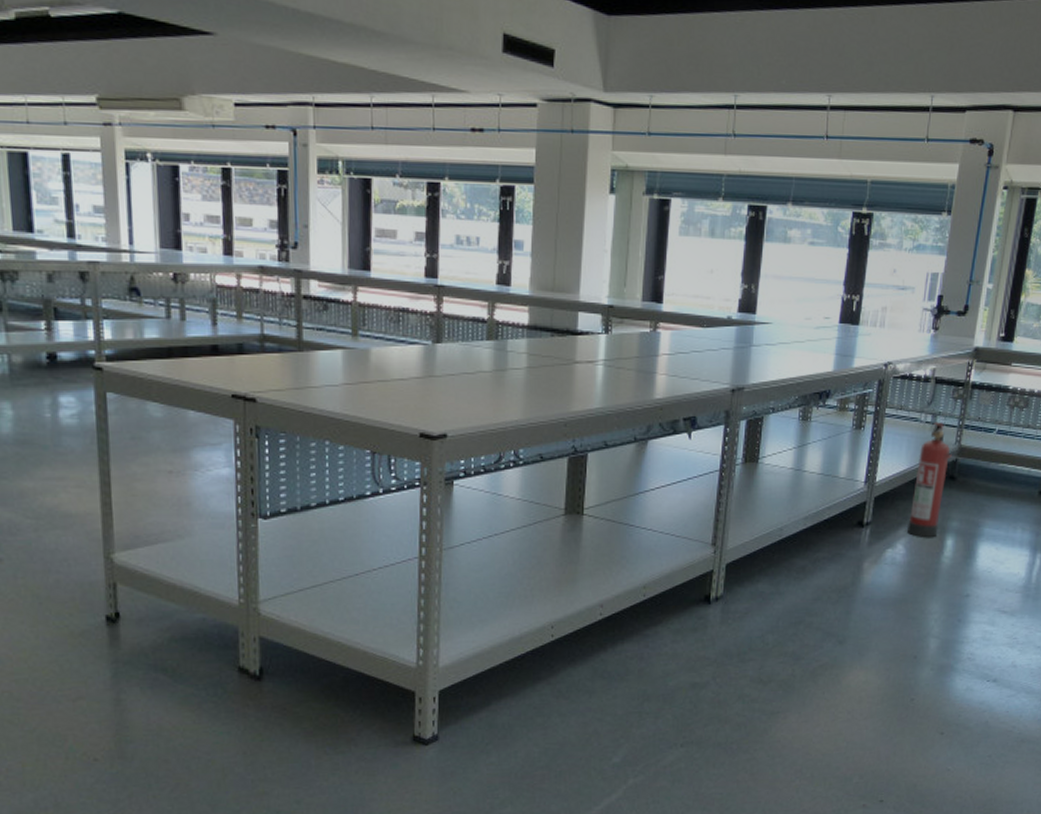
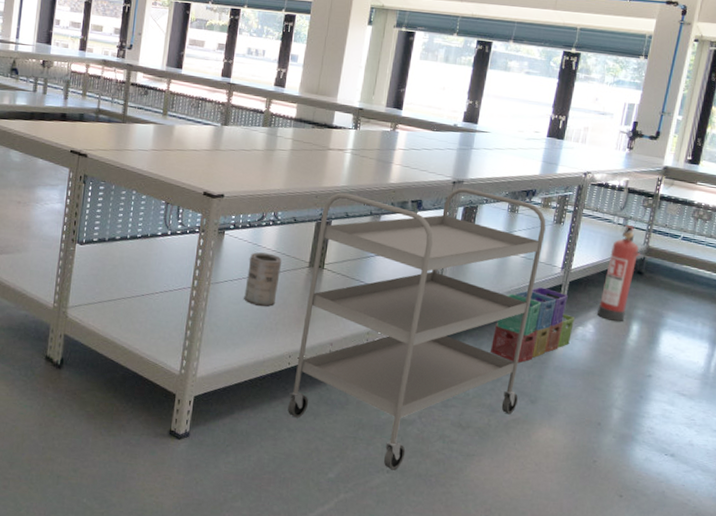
paint can: none [487,503,531,570] -> present [244,252,283,307]
utility cart: none [556,395,844,743] -> present [288,187,546,470]
plastic crate: none [790,508,882,599] -> present [491,287,574,363]

